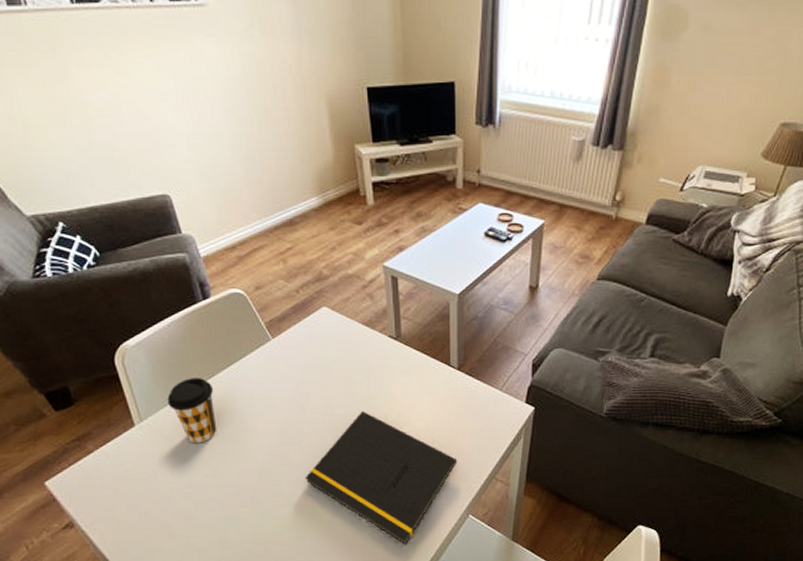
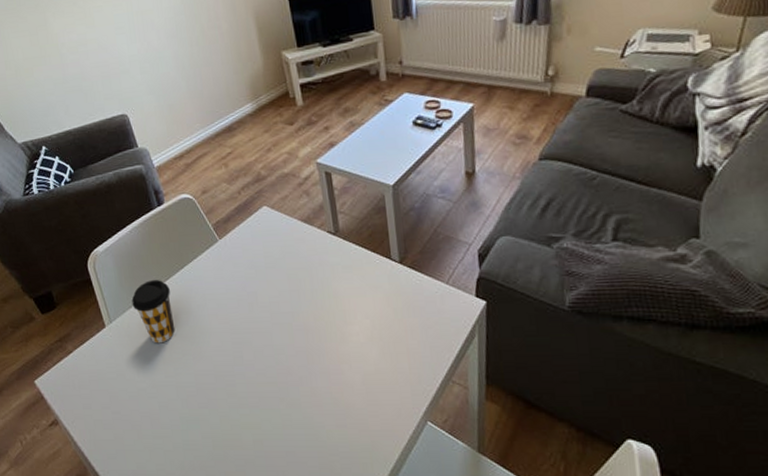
notepad: present [305,410,458,544] -> none [257,308,409,453]

